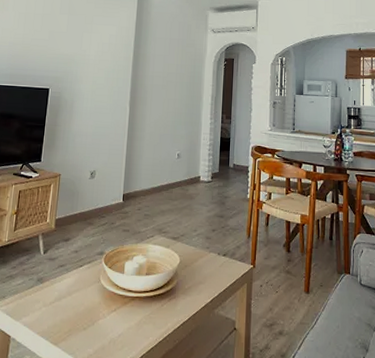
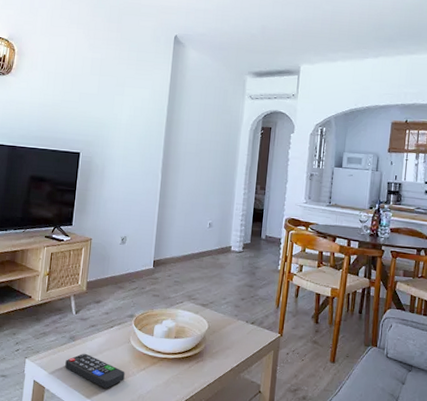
remote control: none [32,296,95,333] -> present [65,353,125,388]

